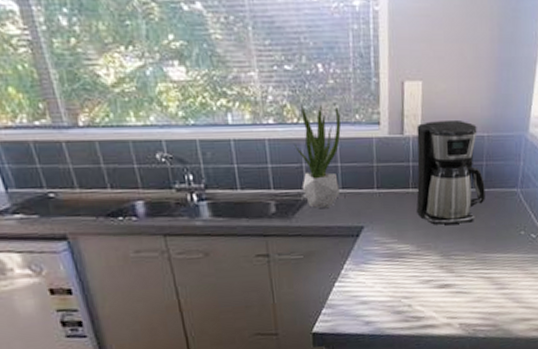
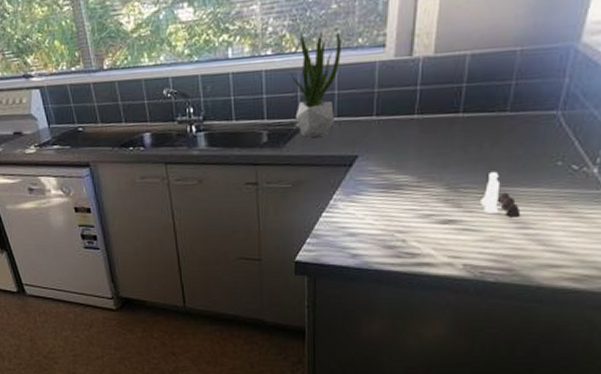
coffee maker: present [416,119,485,225] -> none [421,34,512,154]
salt and pepper shaker set: none [468,240,499,280] -> present [480,171,521,217]

